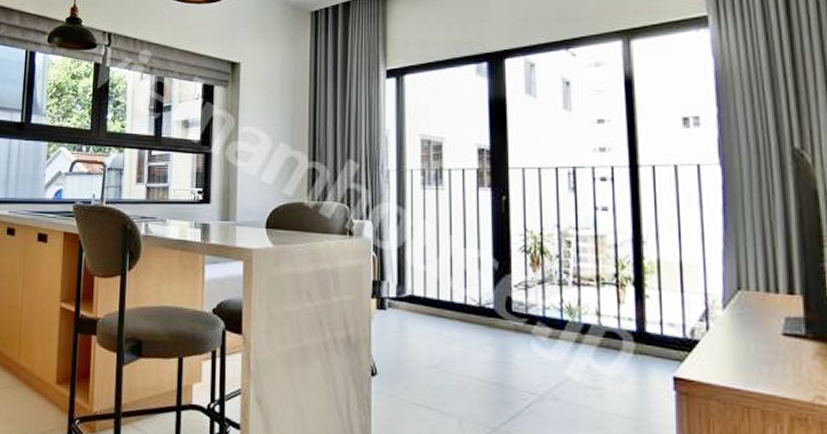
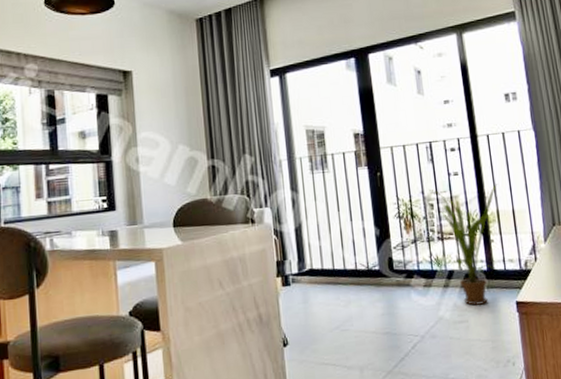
house plant: none [567,224,662,374] -> present [429,183,498,306]

